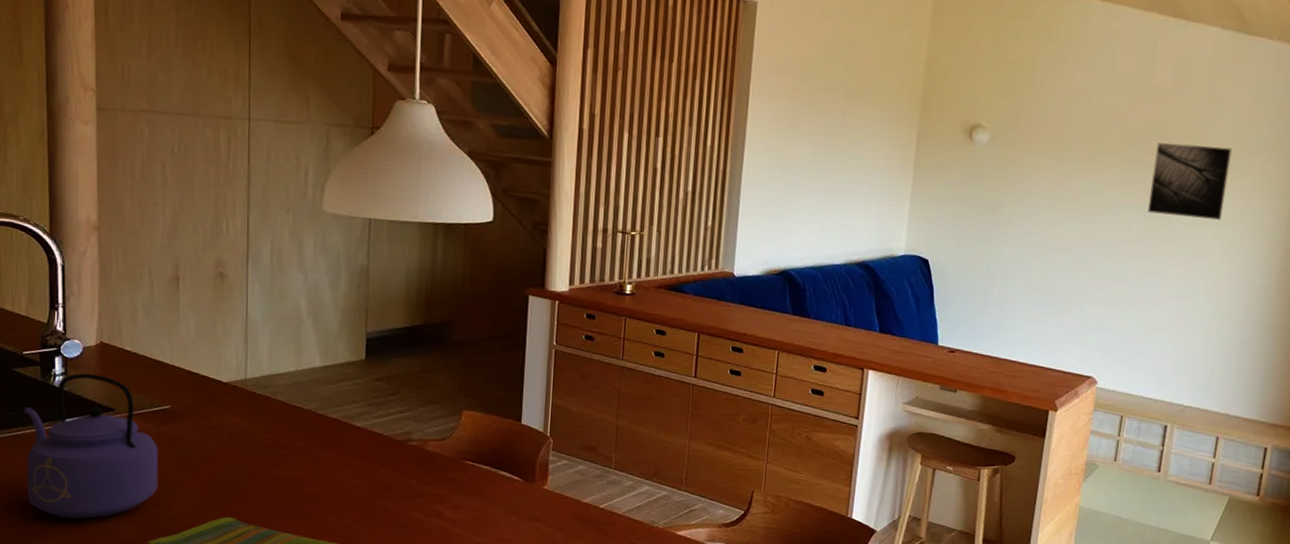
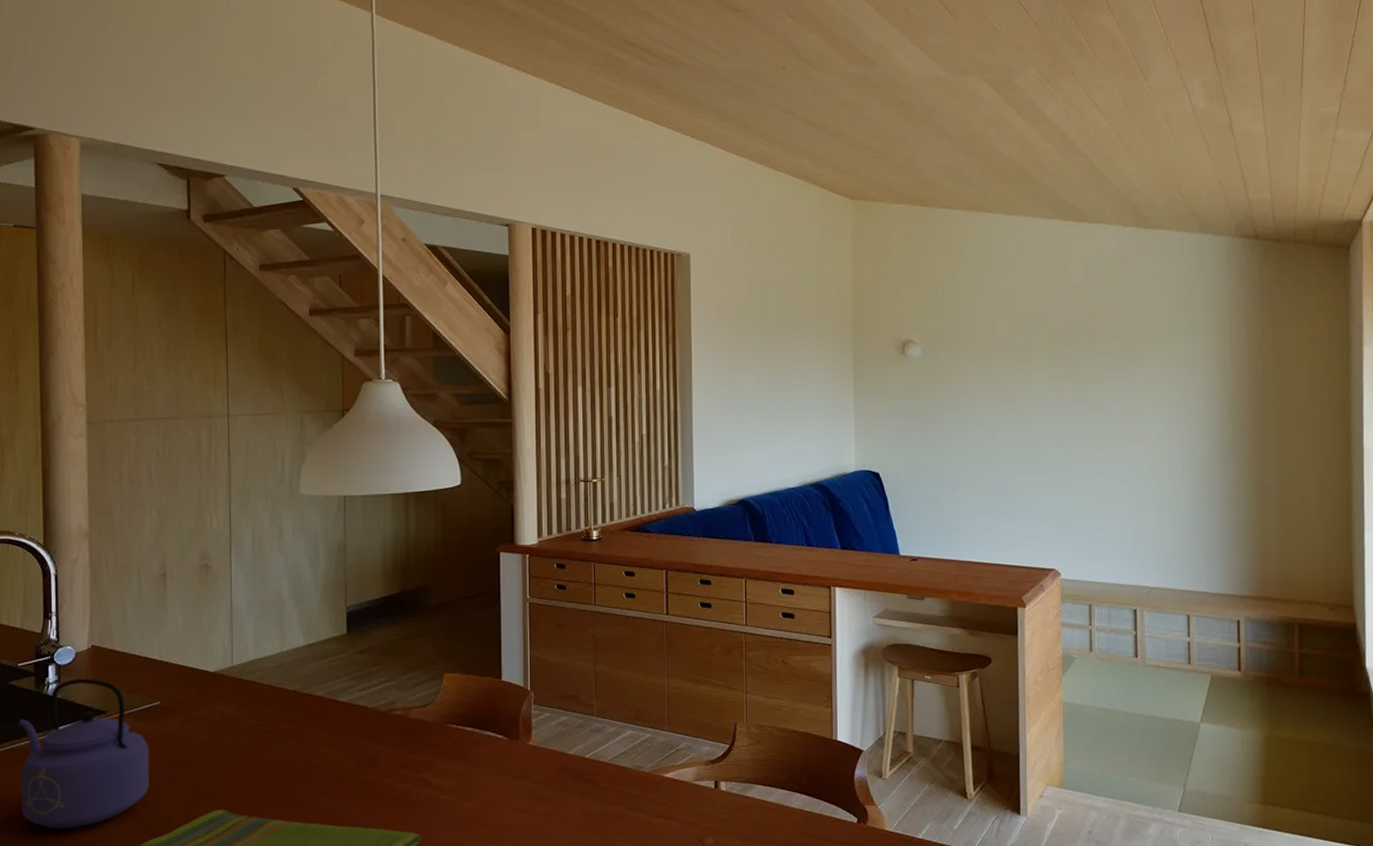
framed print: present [1148,143,1232,221] -> none [1080,334,1154,404]

